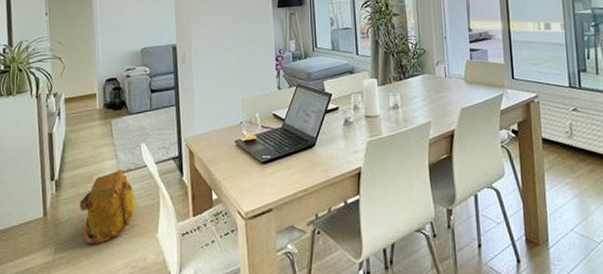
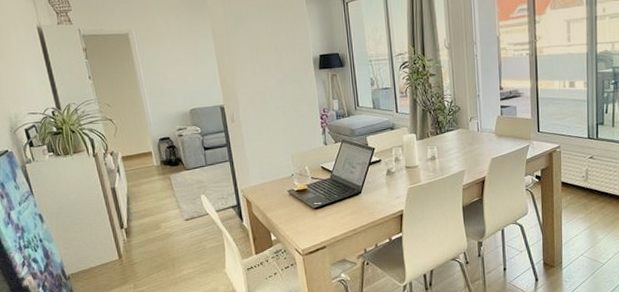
backpack: present [79,169,136,244] -> none [150,217,203,280]

